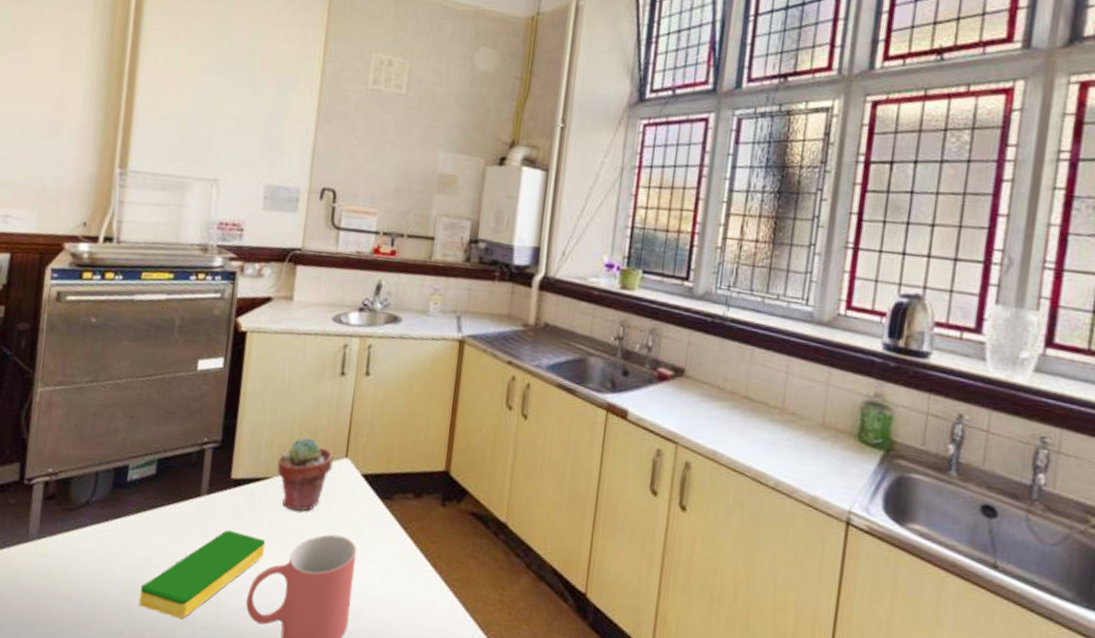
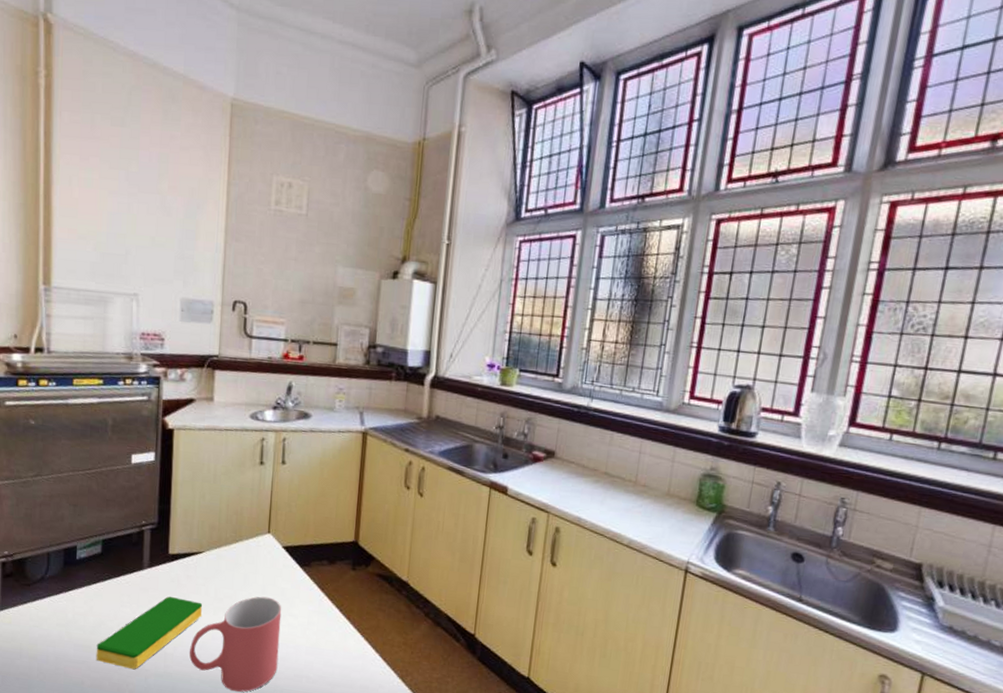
potted succulent: present [277,437,333,512] -> none [209,517,257,579]

